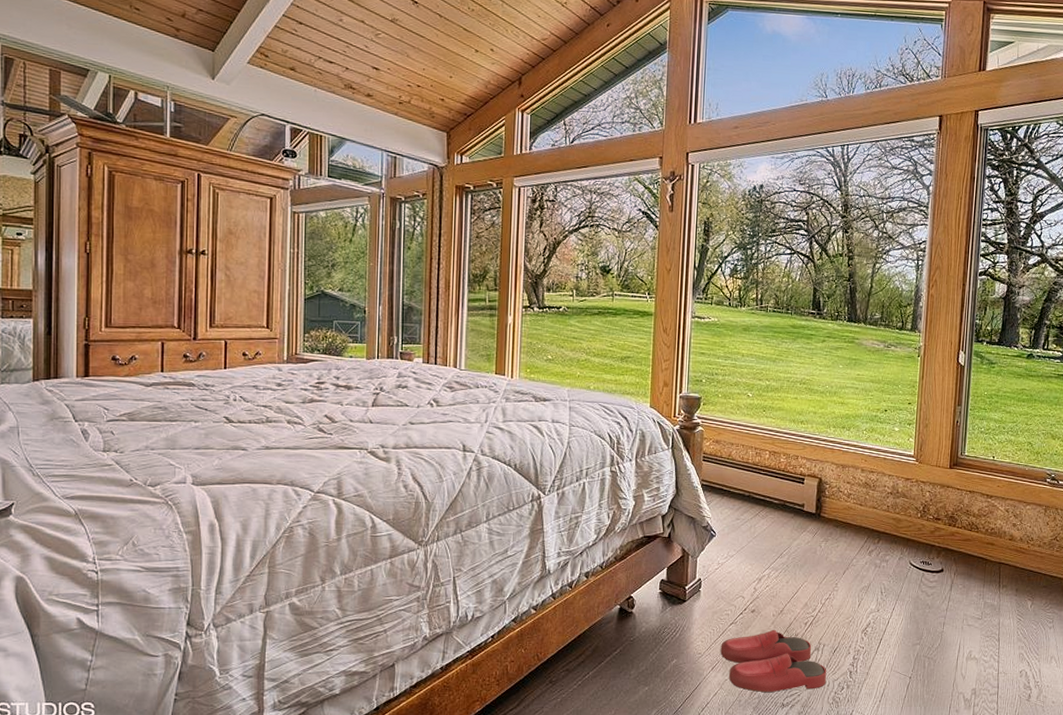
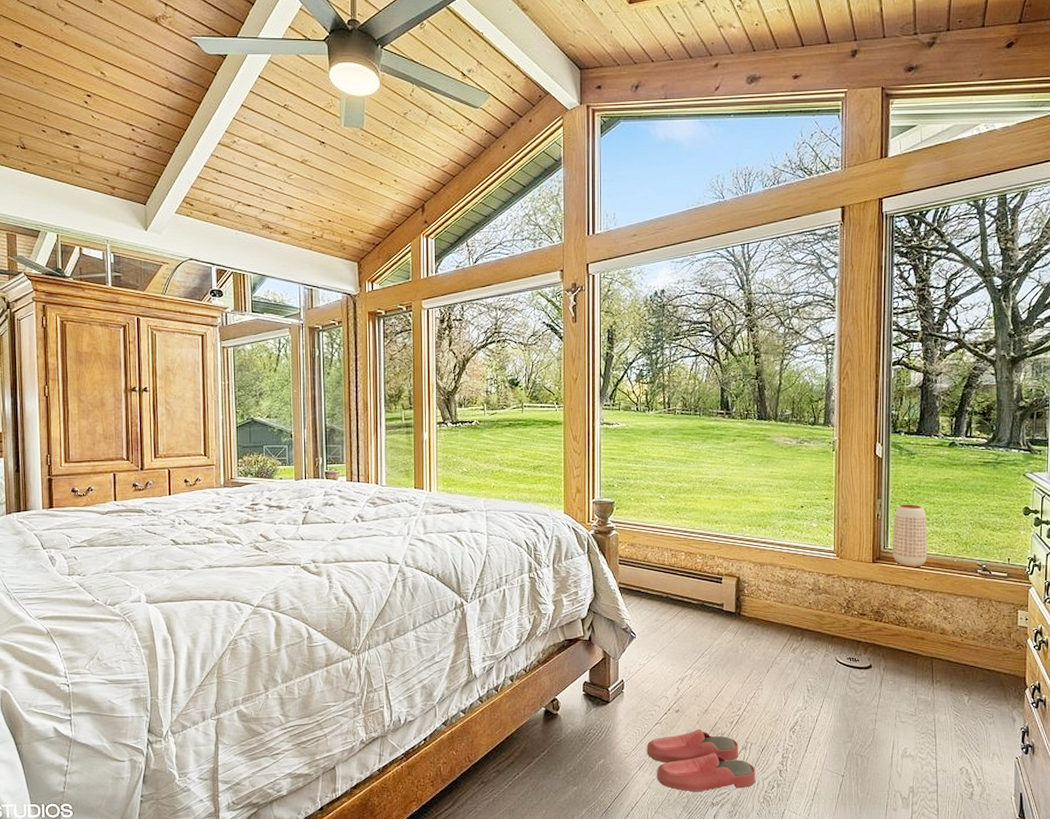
vase: none [968,412,1003,474] -> present [892,504,928,567]

